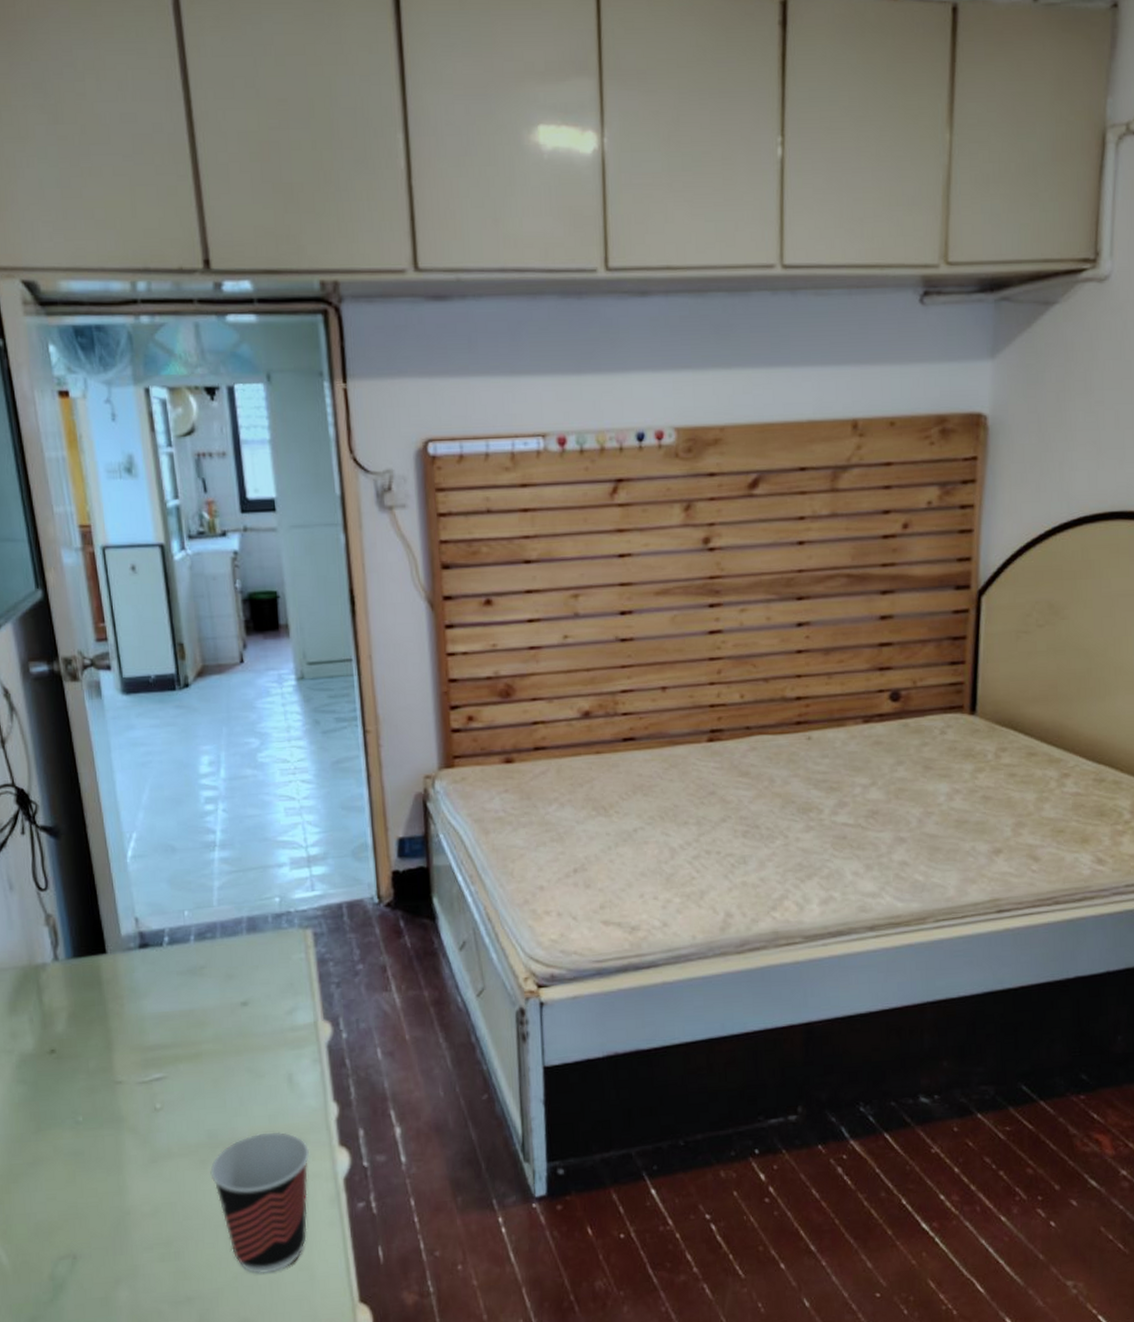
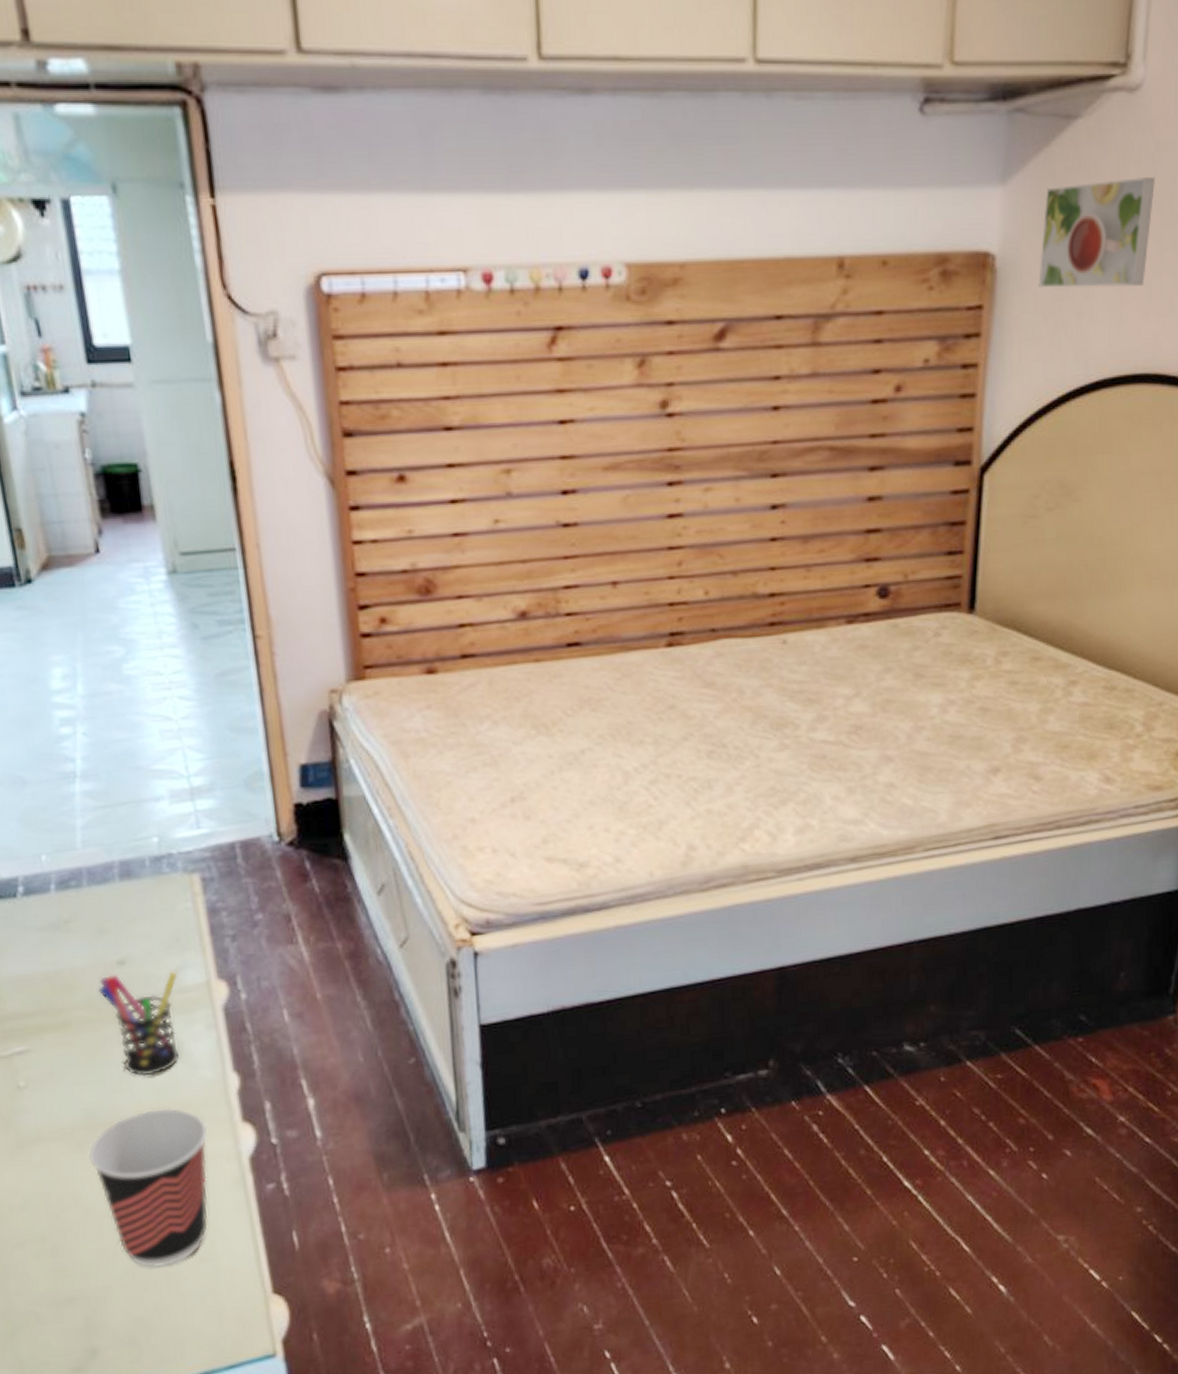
pen holder: none [224,1012,291,1103] -> present [97,971,180,1076]
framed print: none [1025,350,1124,442] -> present [1038,177,1155,288]

